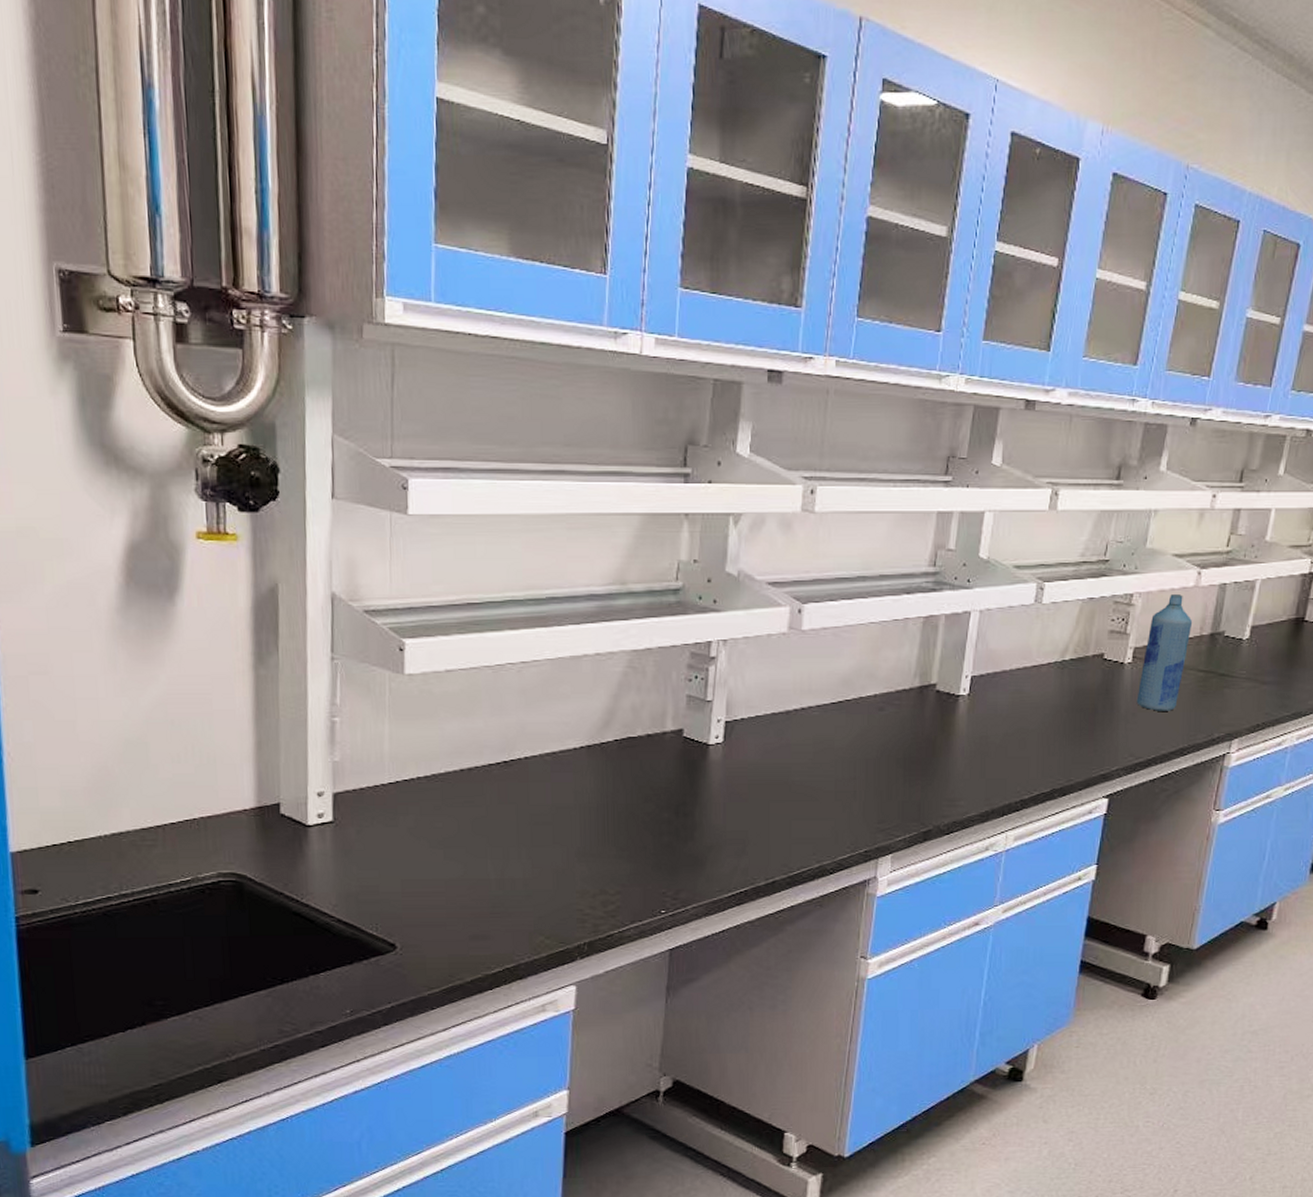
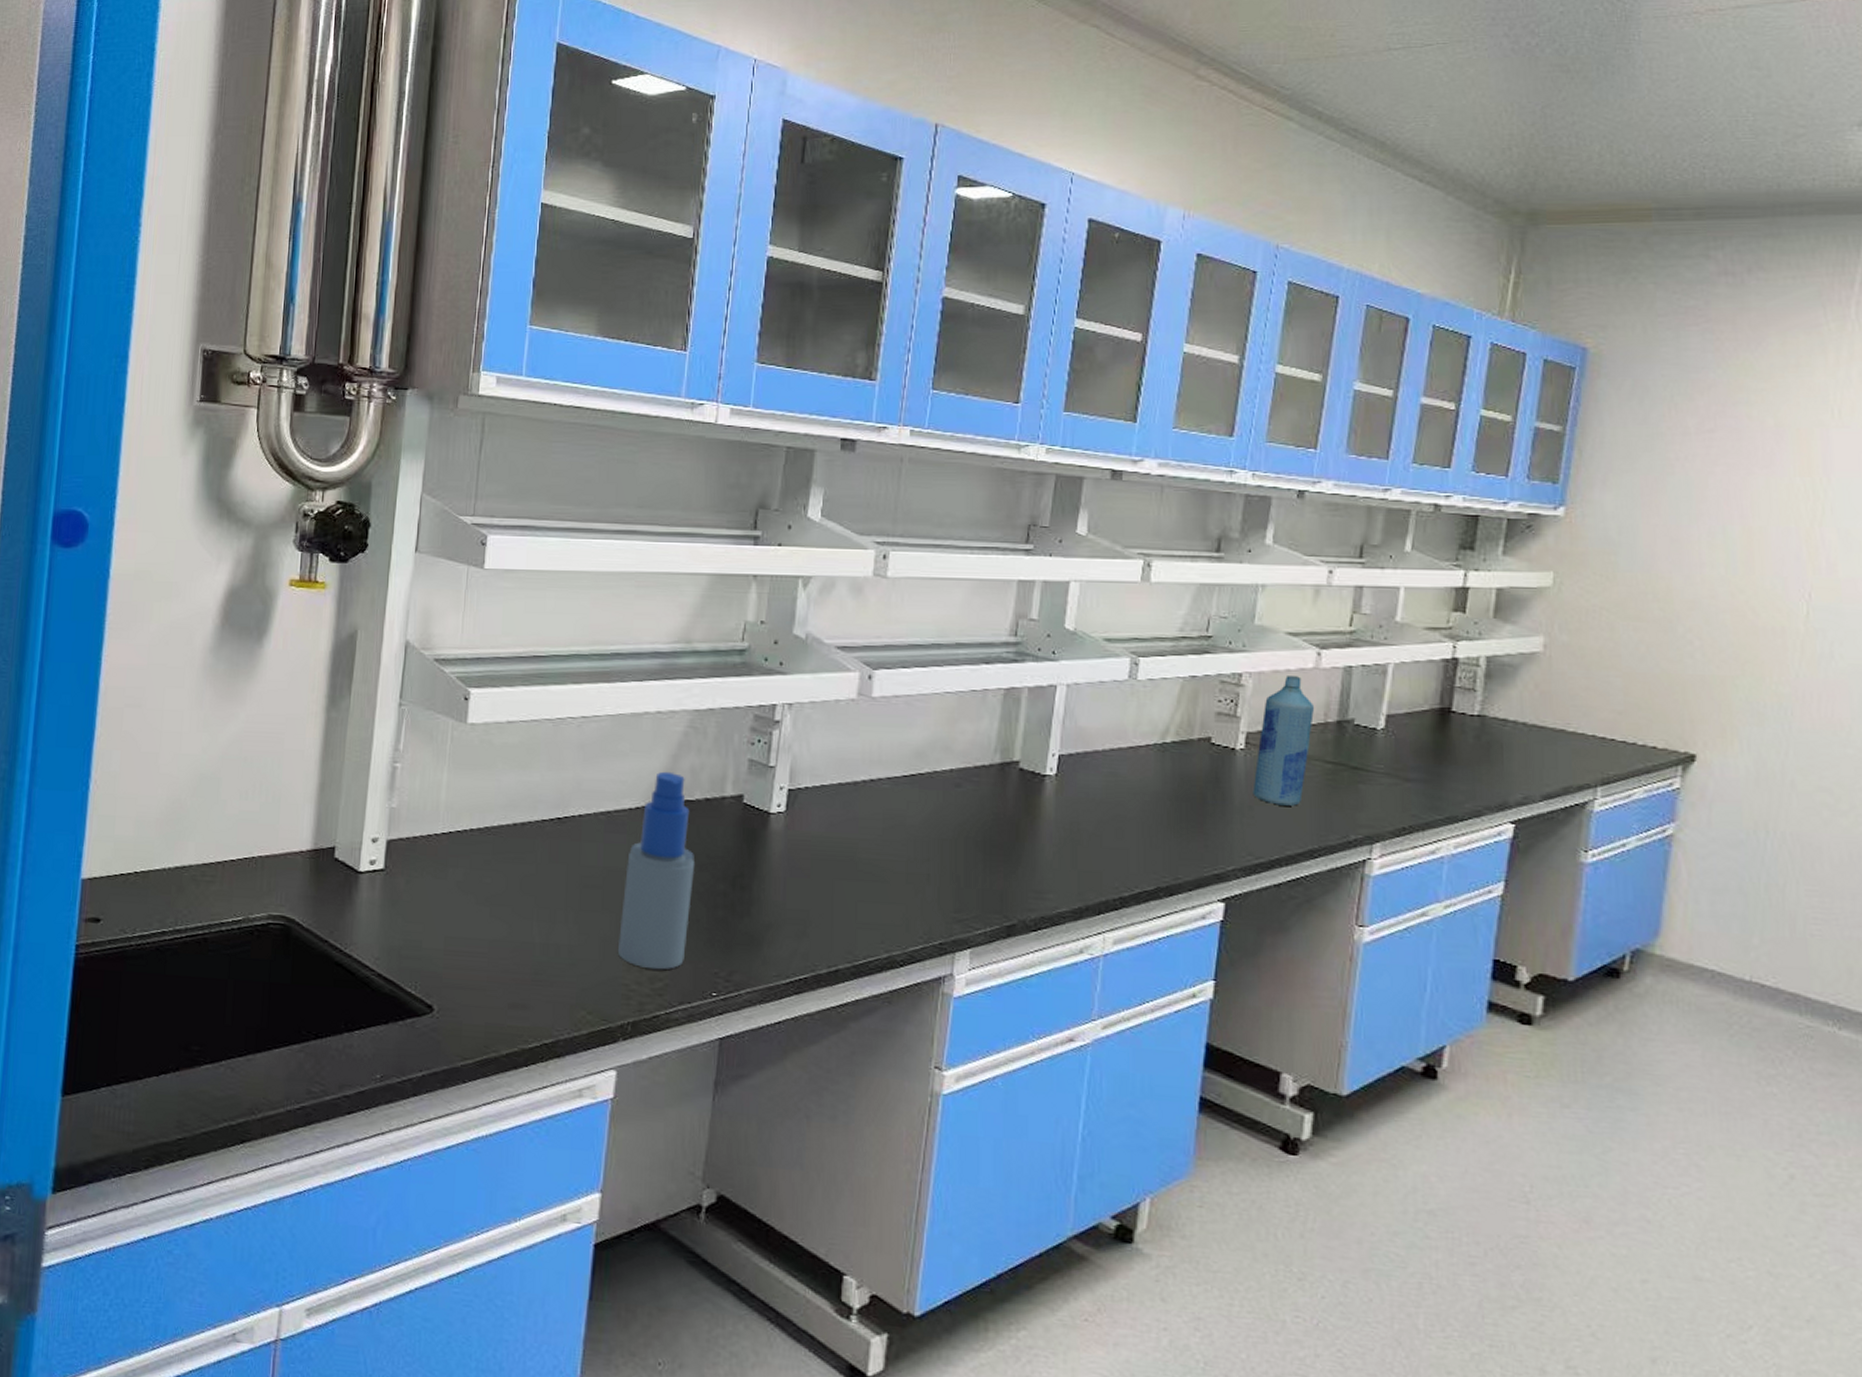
spray bottle: none [570,711,640,894] -> present [617,771,696,970]

